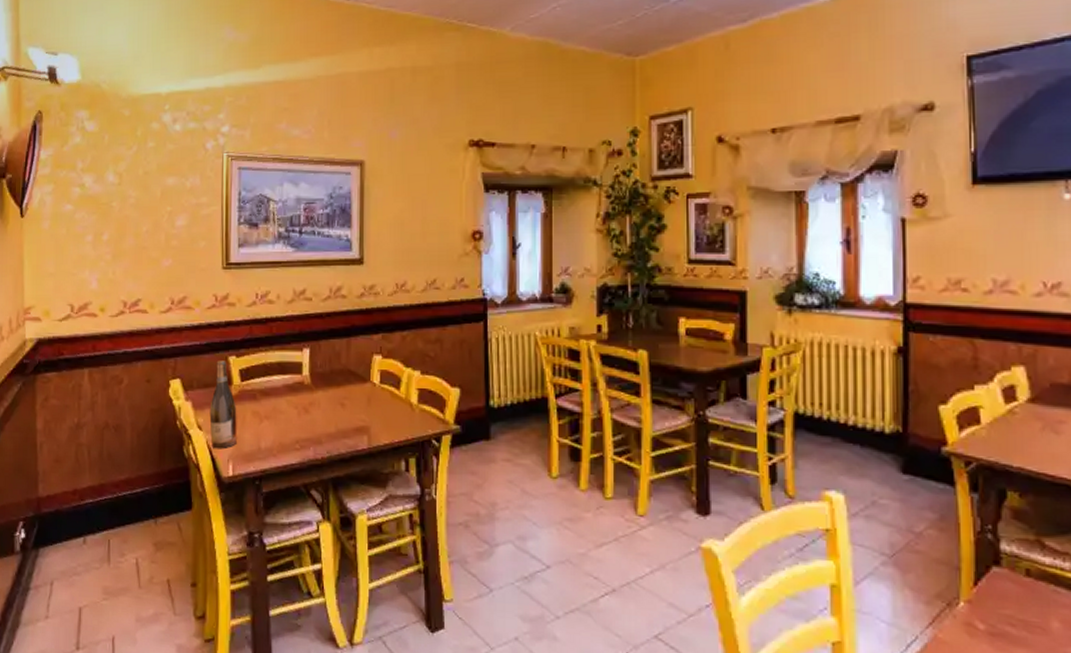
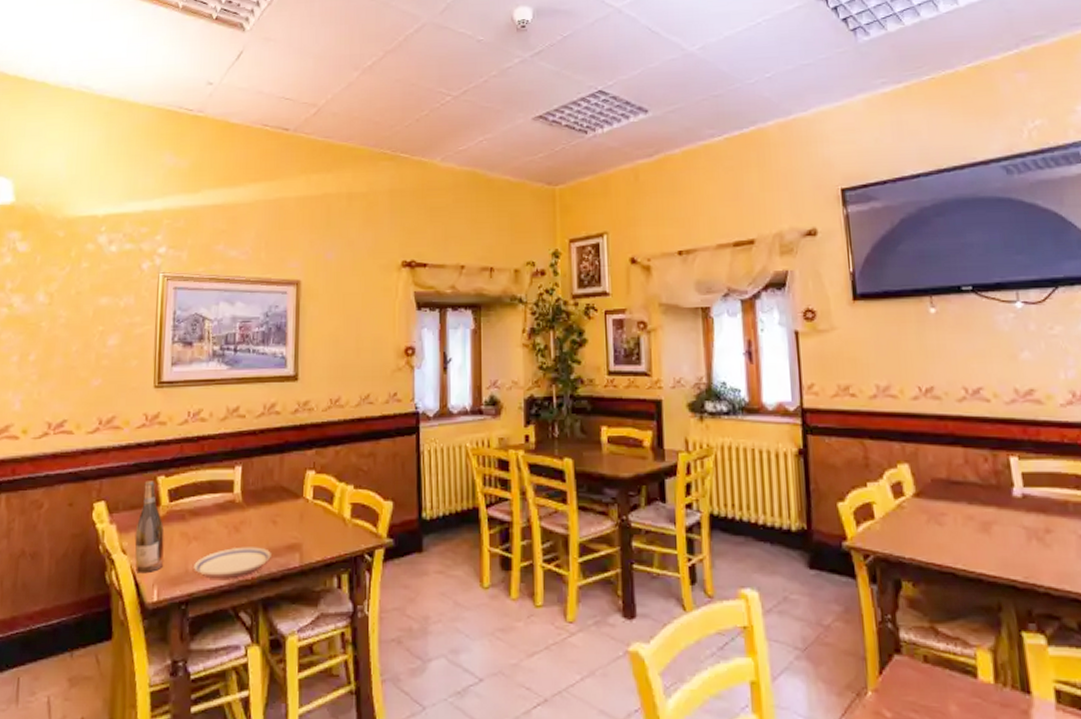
plate: none [266,427,340,458] -> present [194,547,271,579]

